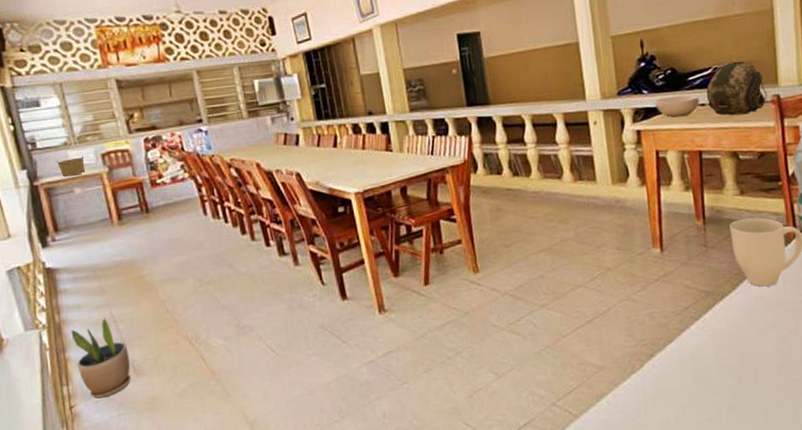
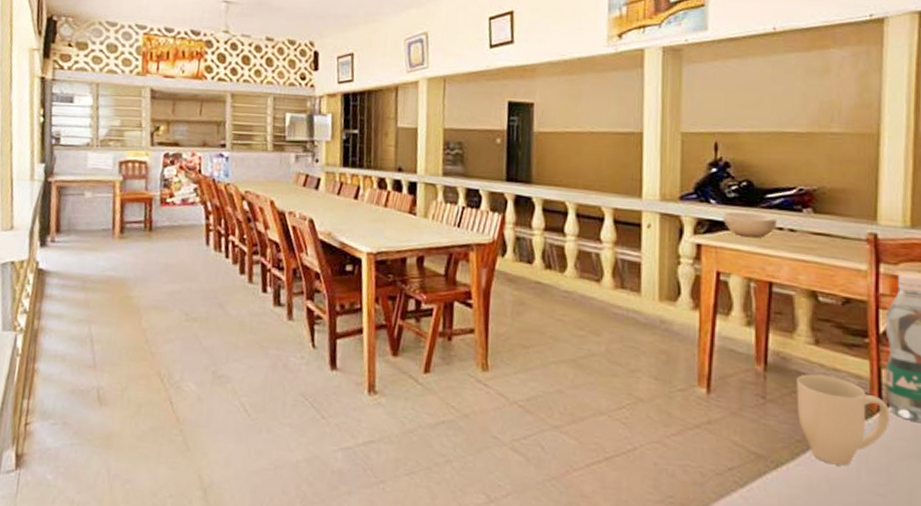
basket: present [57,155,86,178] -> none [75,159,102,179]
potted plant: present [71,318,131,399] -> none [43,334,98,422]
helmet: present [706,61,768,115] -> none [786,186,862,250]

